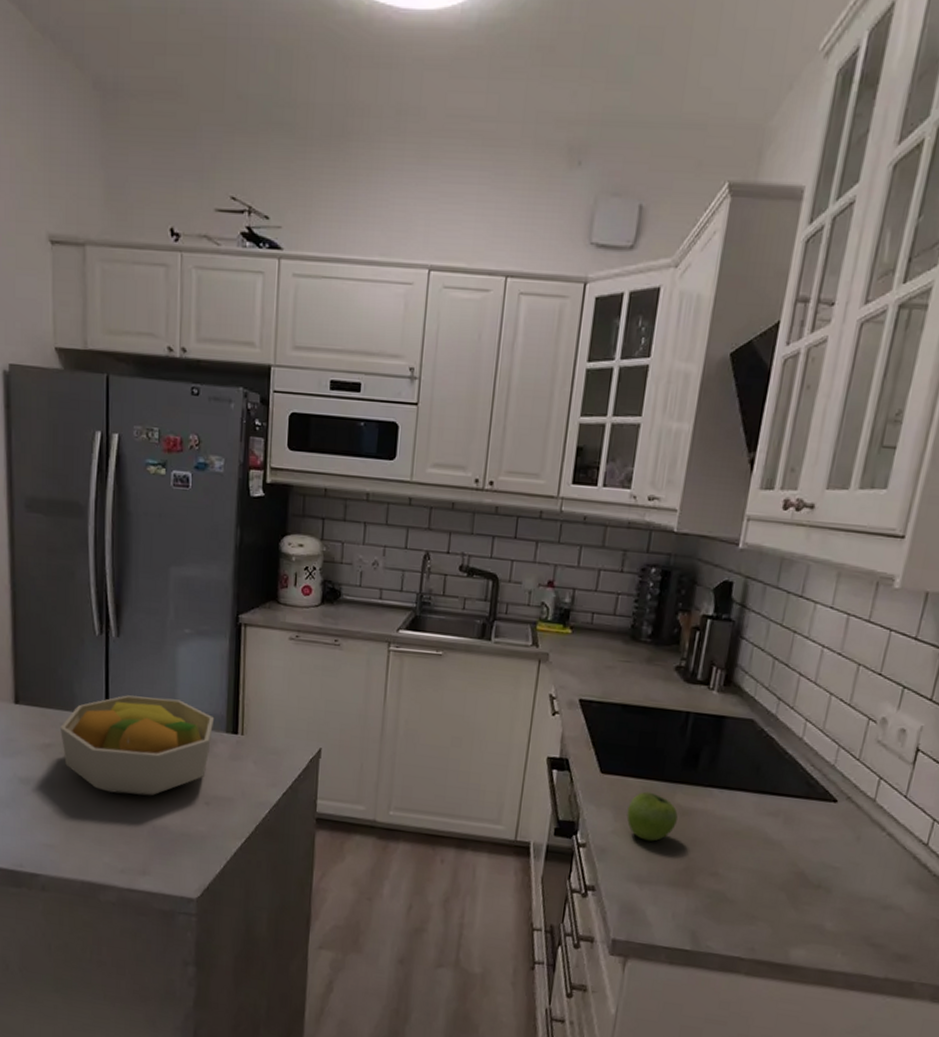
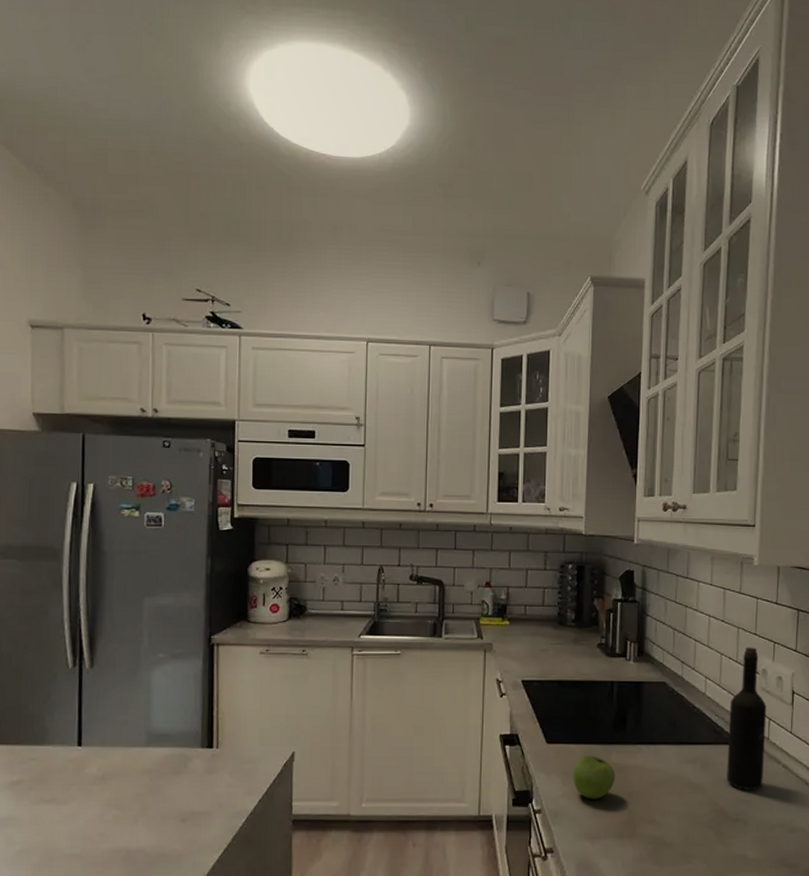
fruit bowl: present [60,695,215,796] -> none [30,721,190,822]
wine bottle: none [813,689,880,857] -> present [727,647,767,790]

